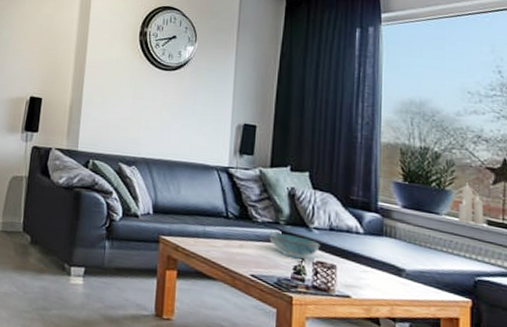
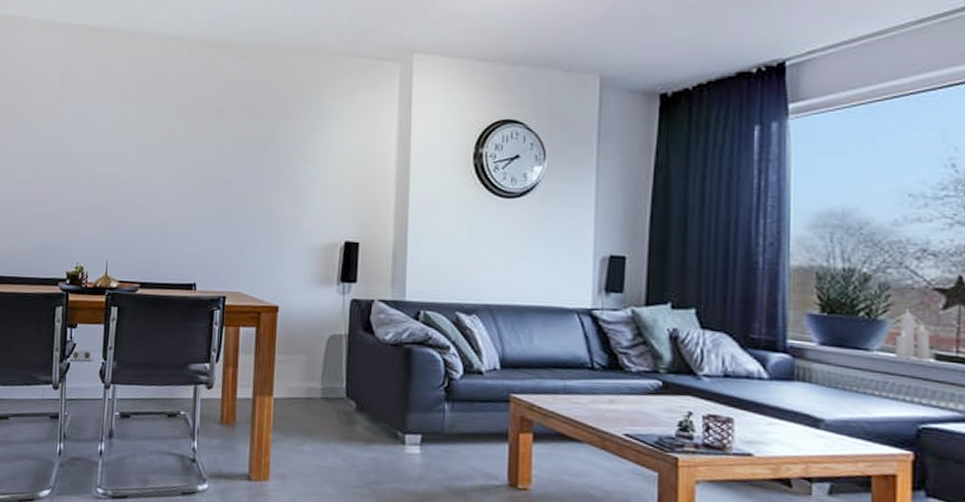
decorative bowl: present [268,232,320,259] -> none [644,383,712,413]

